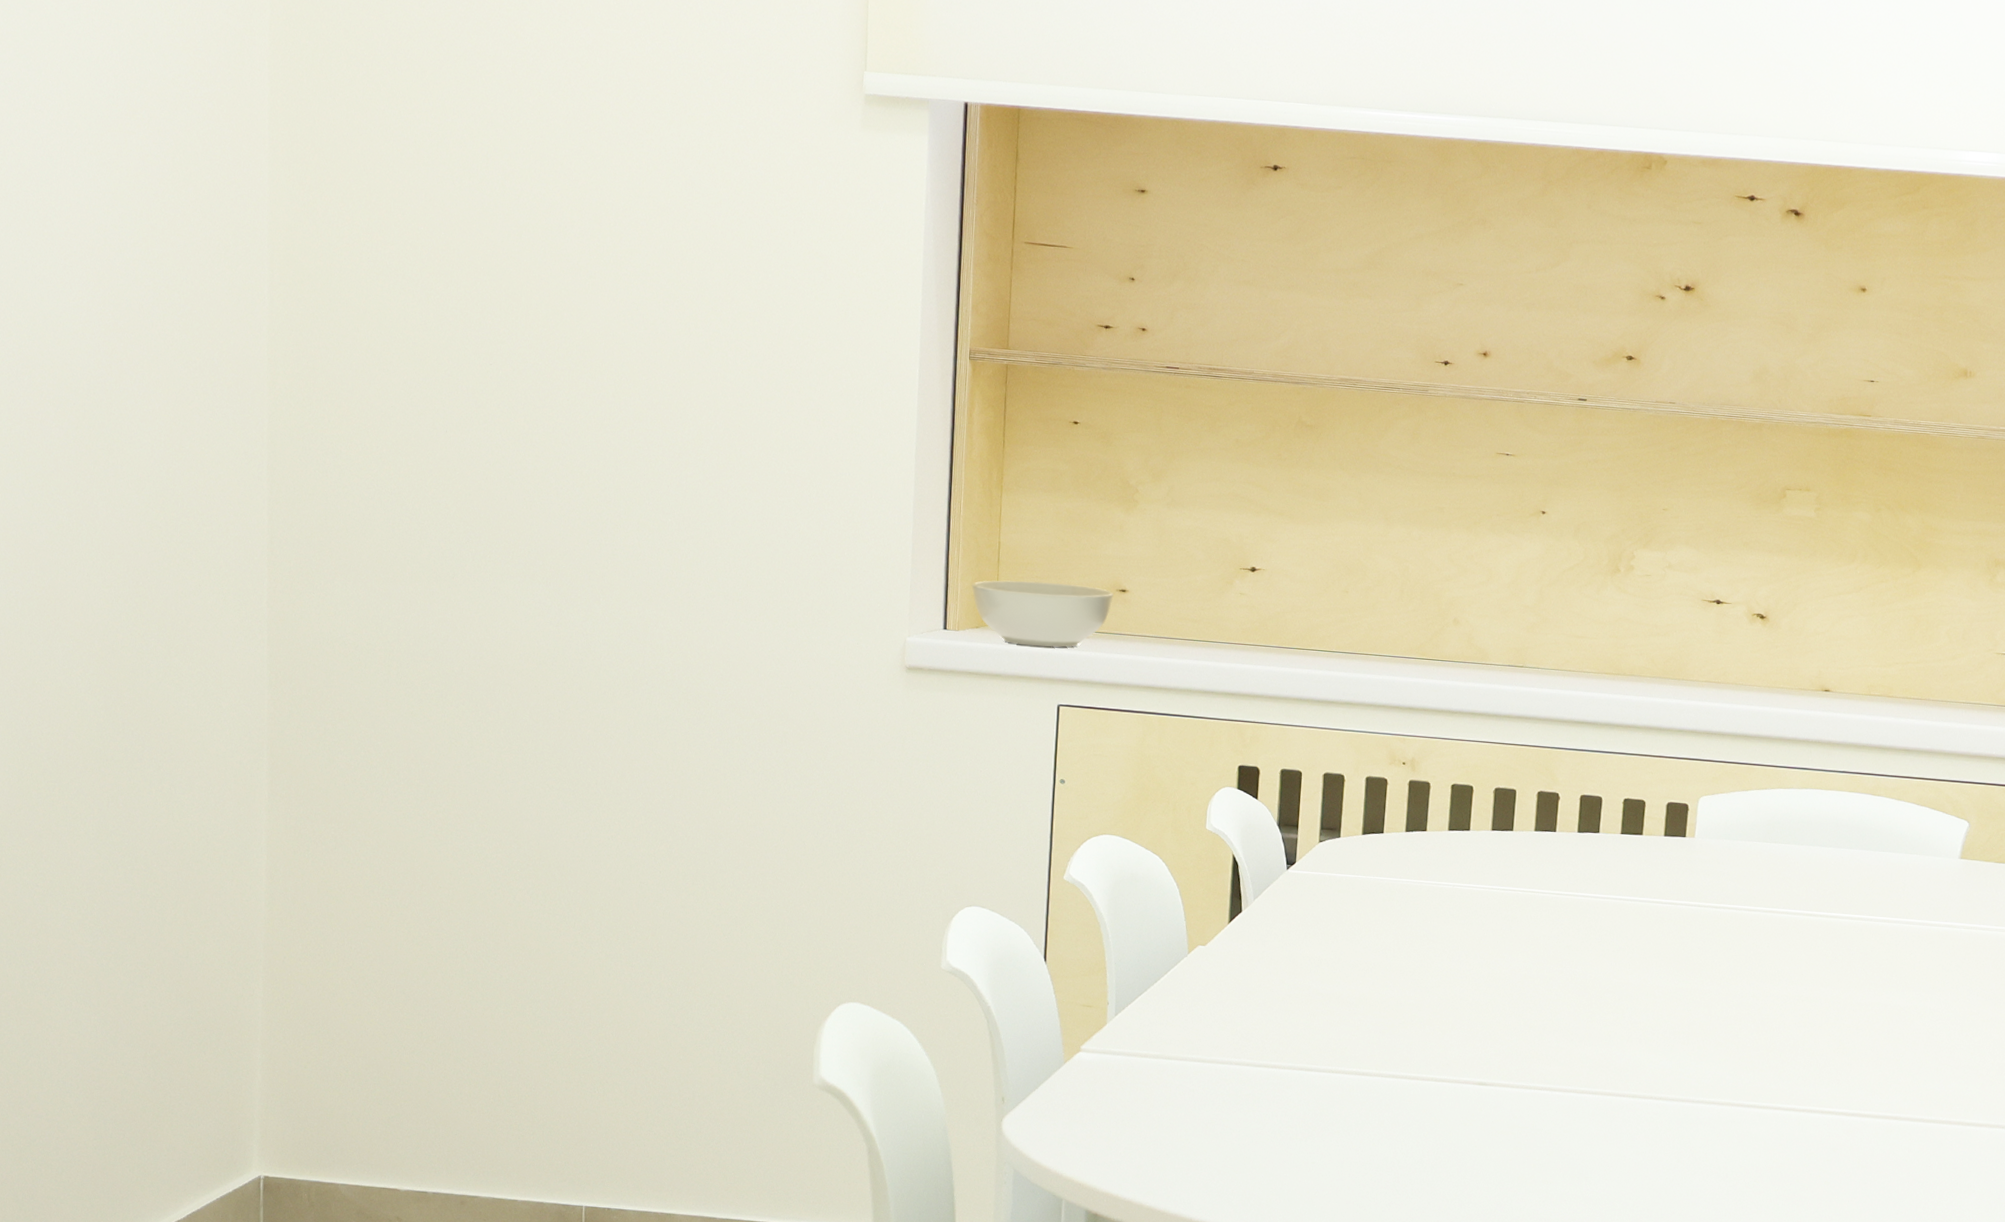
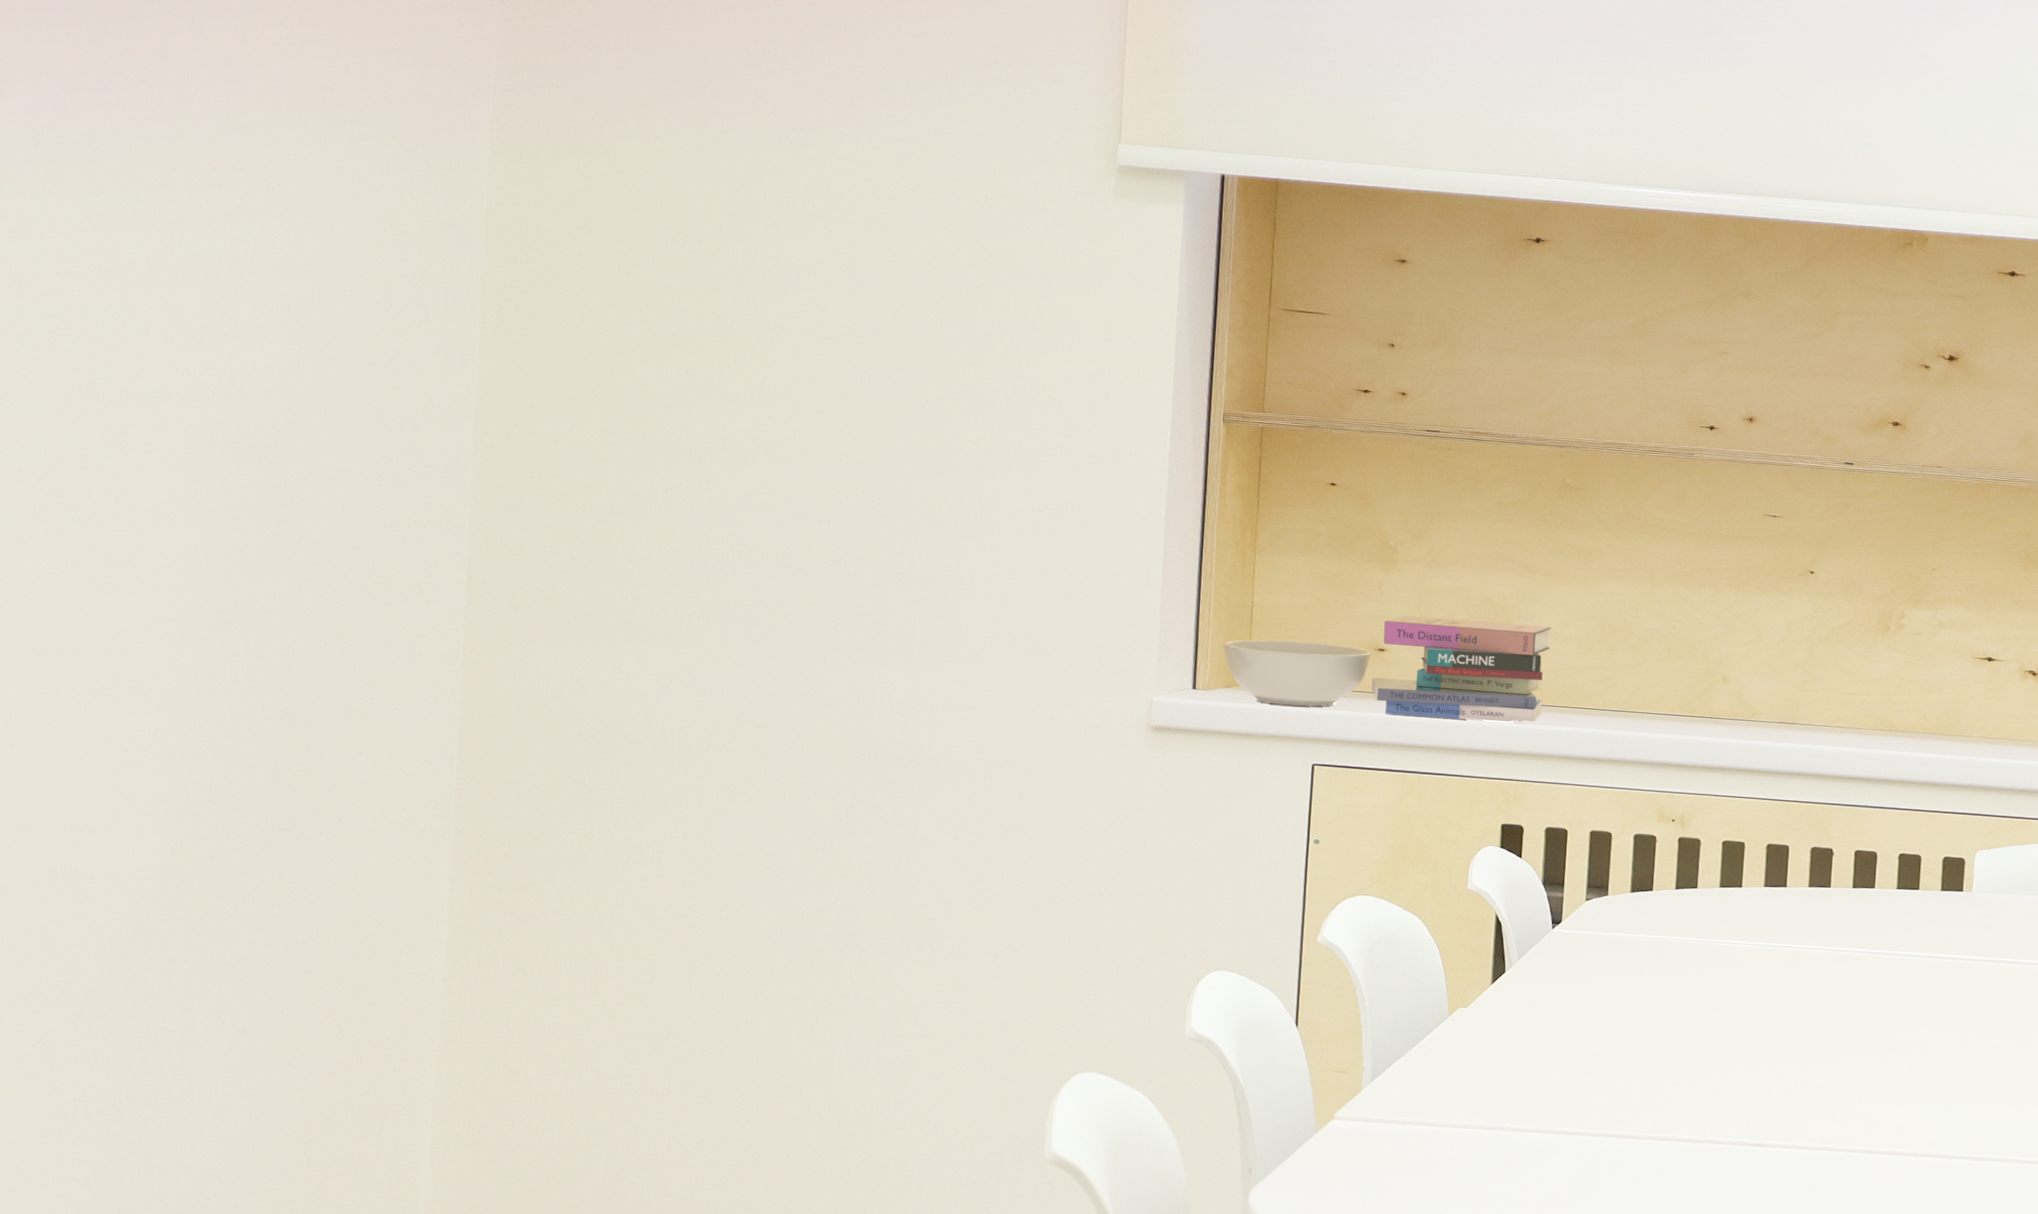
books: none [1113,556,1287,666] -> present [1371,615,1551,724]

